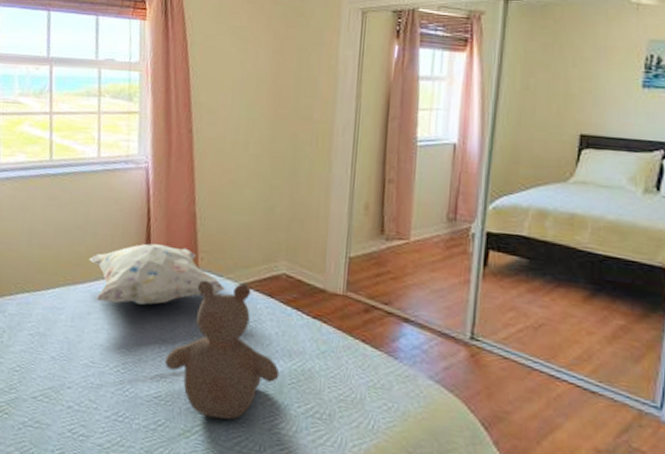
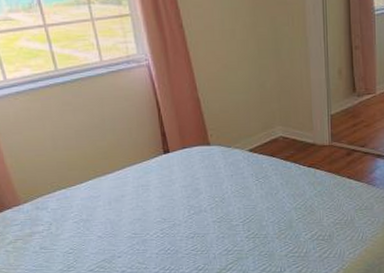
decorative pillow: present [89,243,225,305] -> none [113,129,234,185]
bear: present [165,280,280,420] -> none [196,150,288,256]

